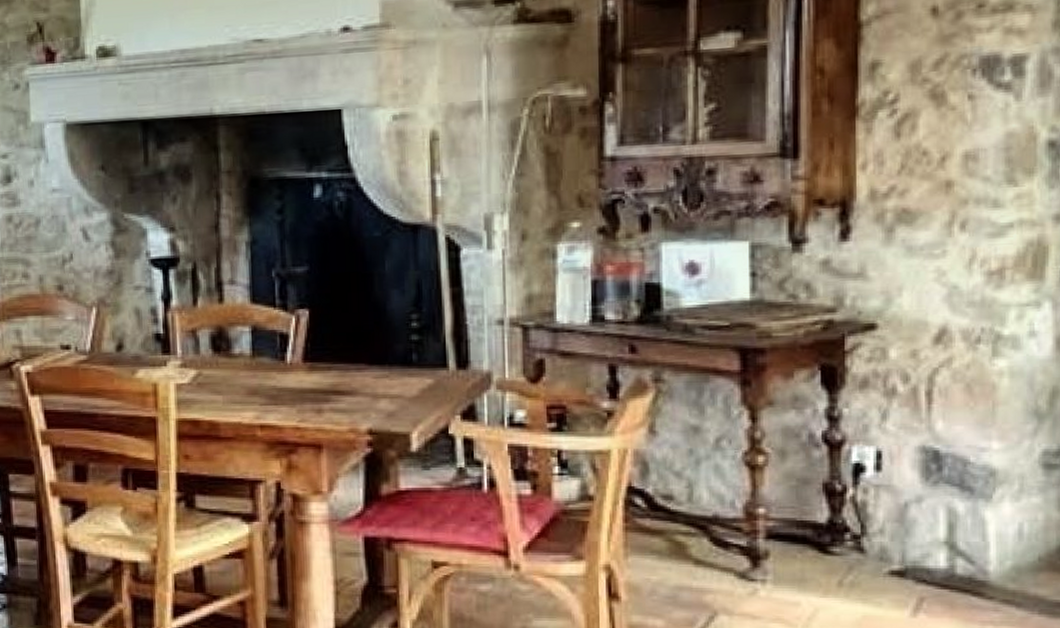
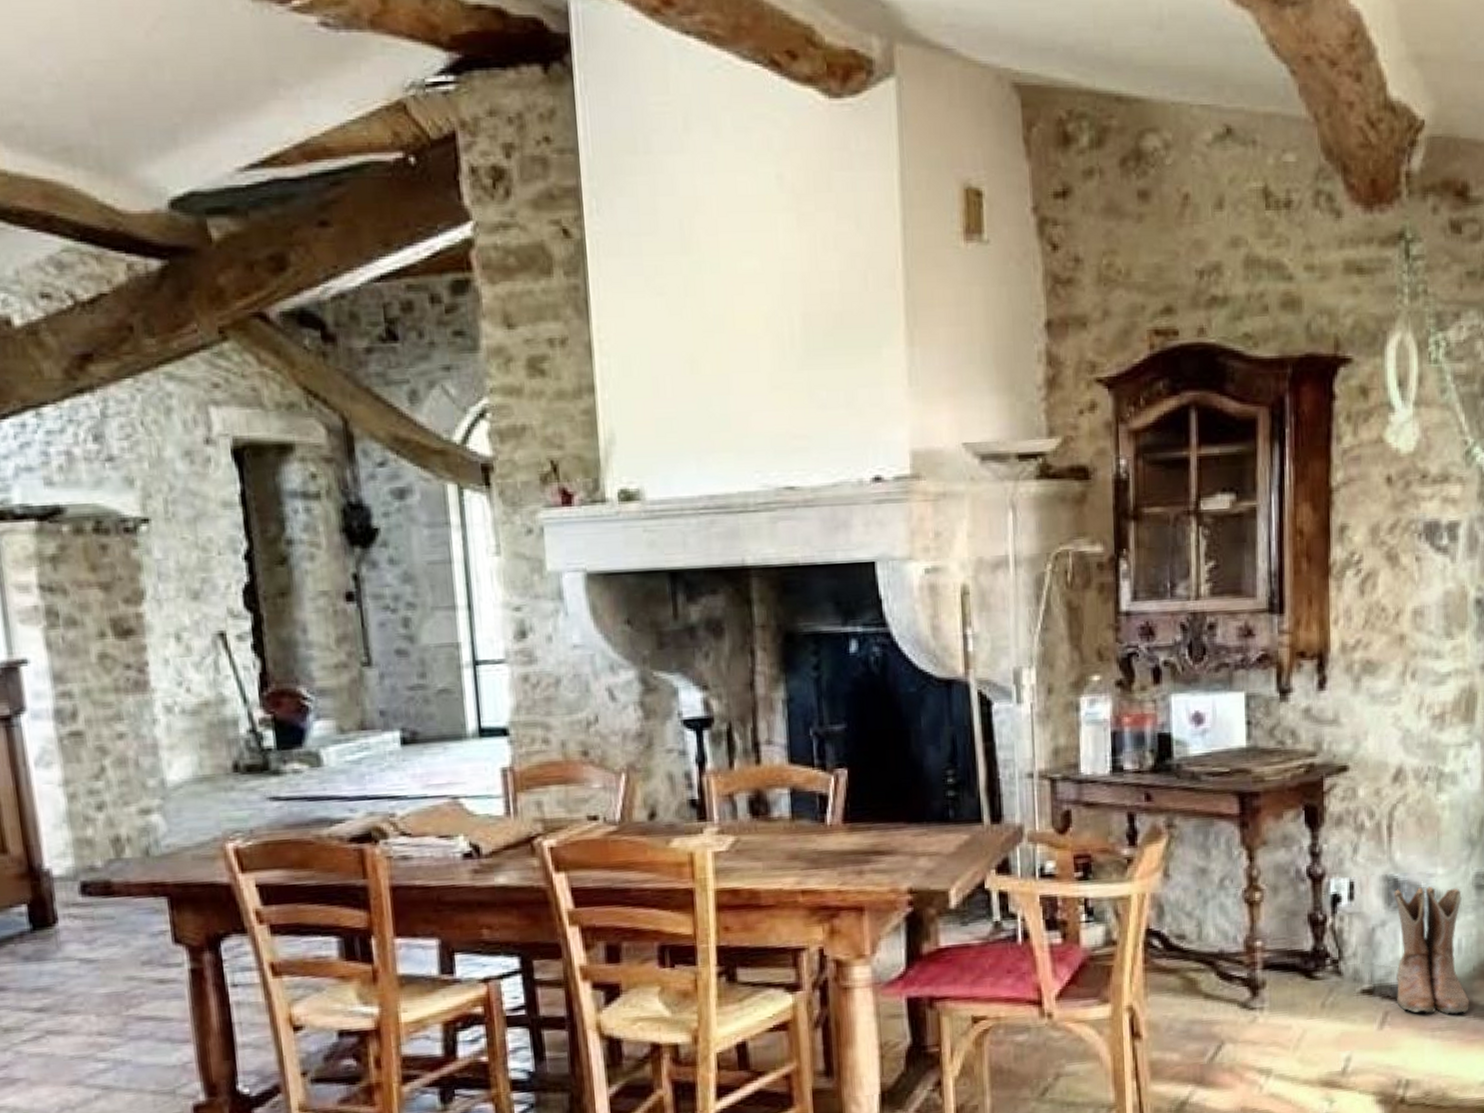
boots: none [932,462,1032,608] -> present [1392,886,1469,1014]

